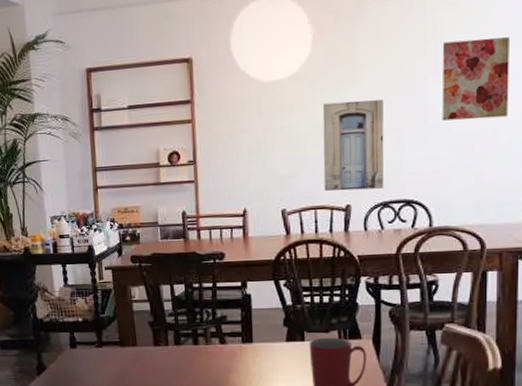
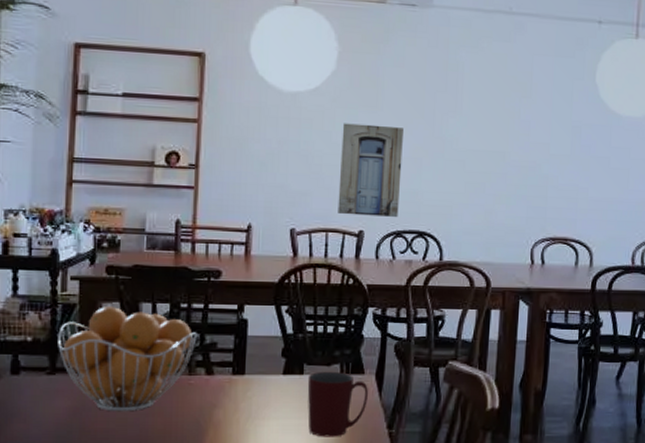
fruit basket: none [101,290,210,377] -> present [58,307,197,412]
wall art: present [441,37,509,121] -> none [458,82,522,161]

